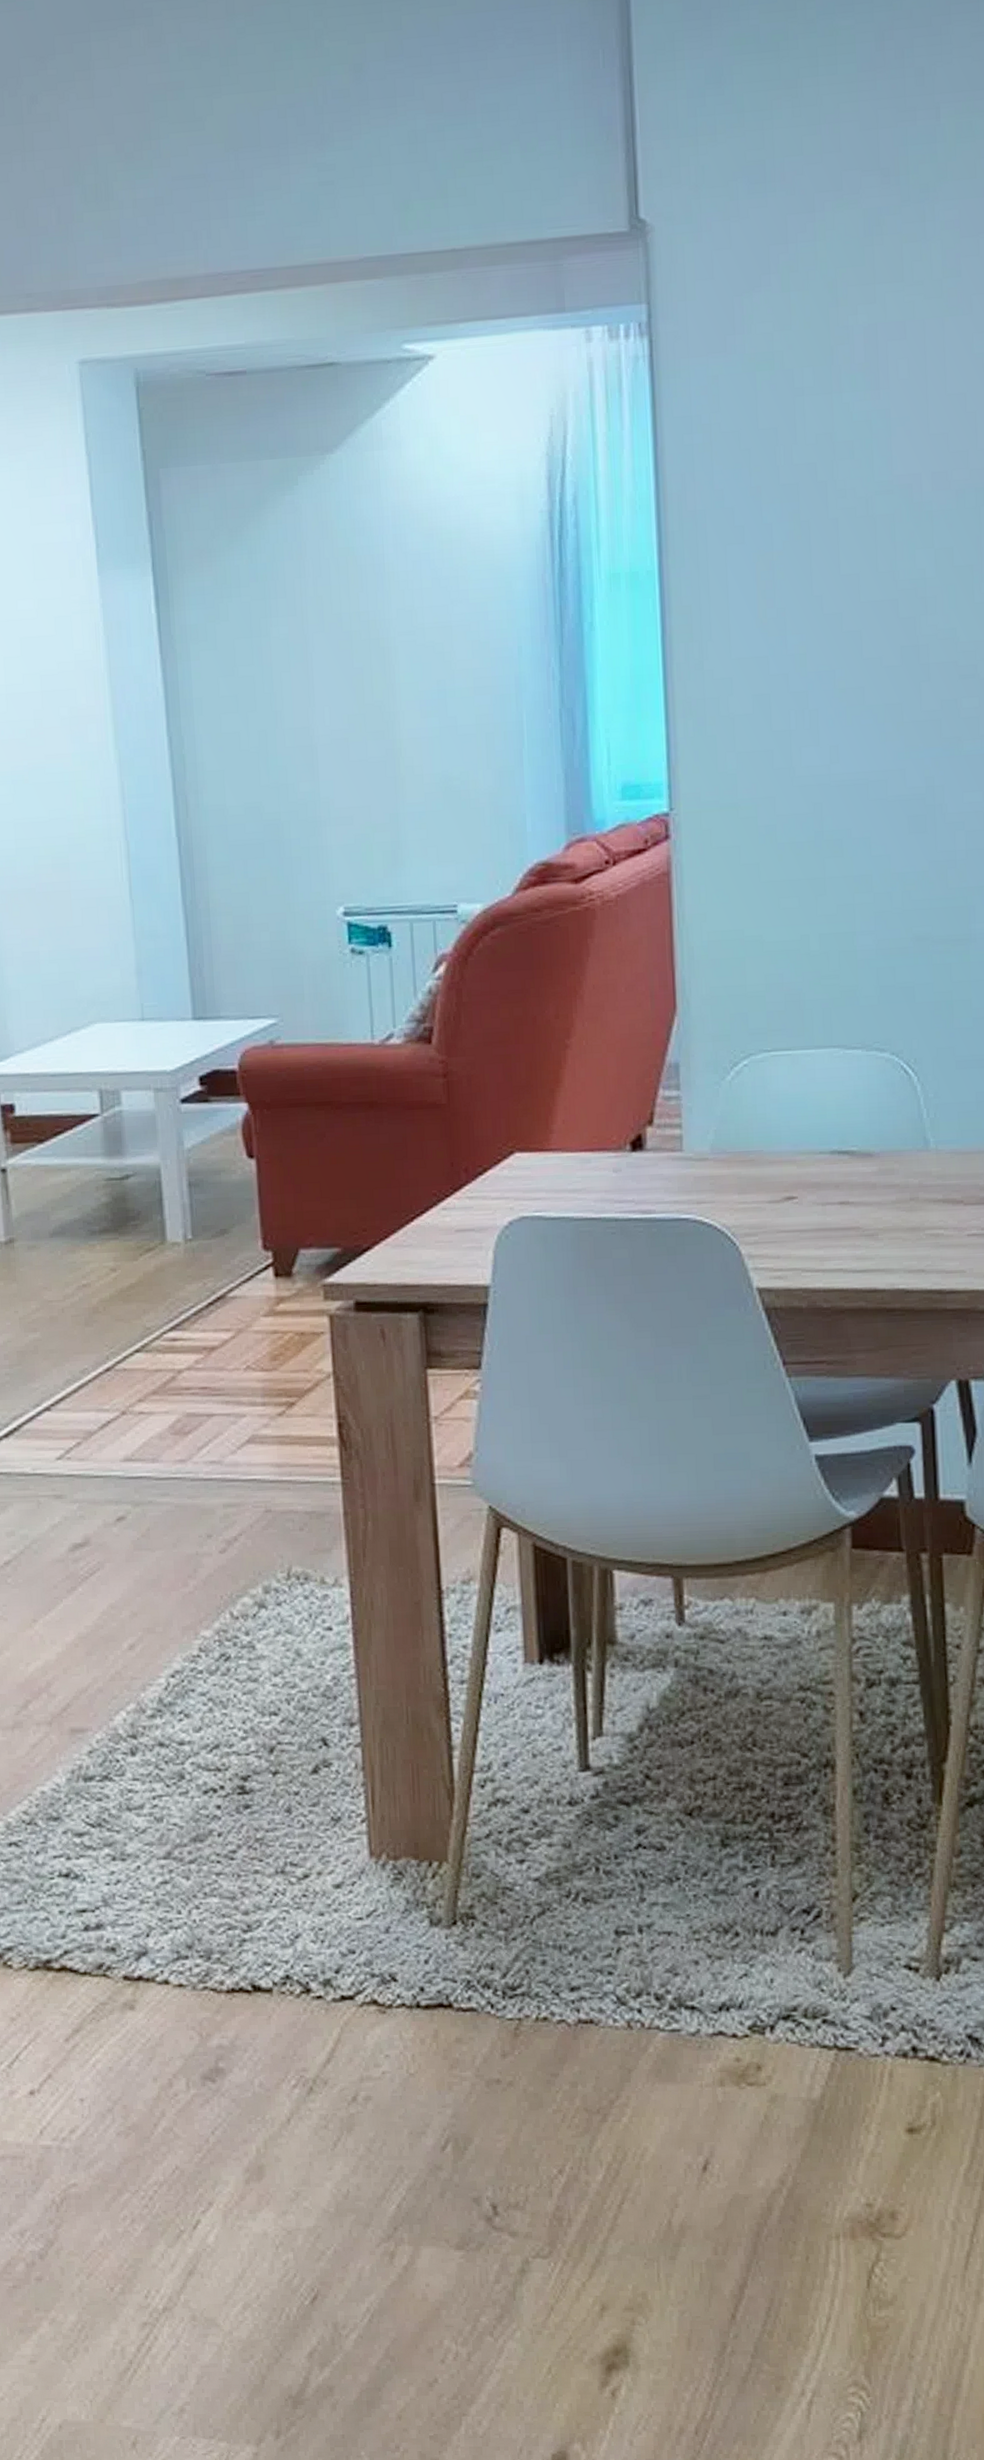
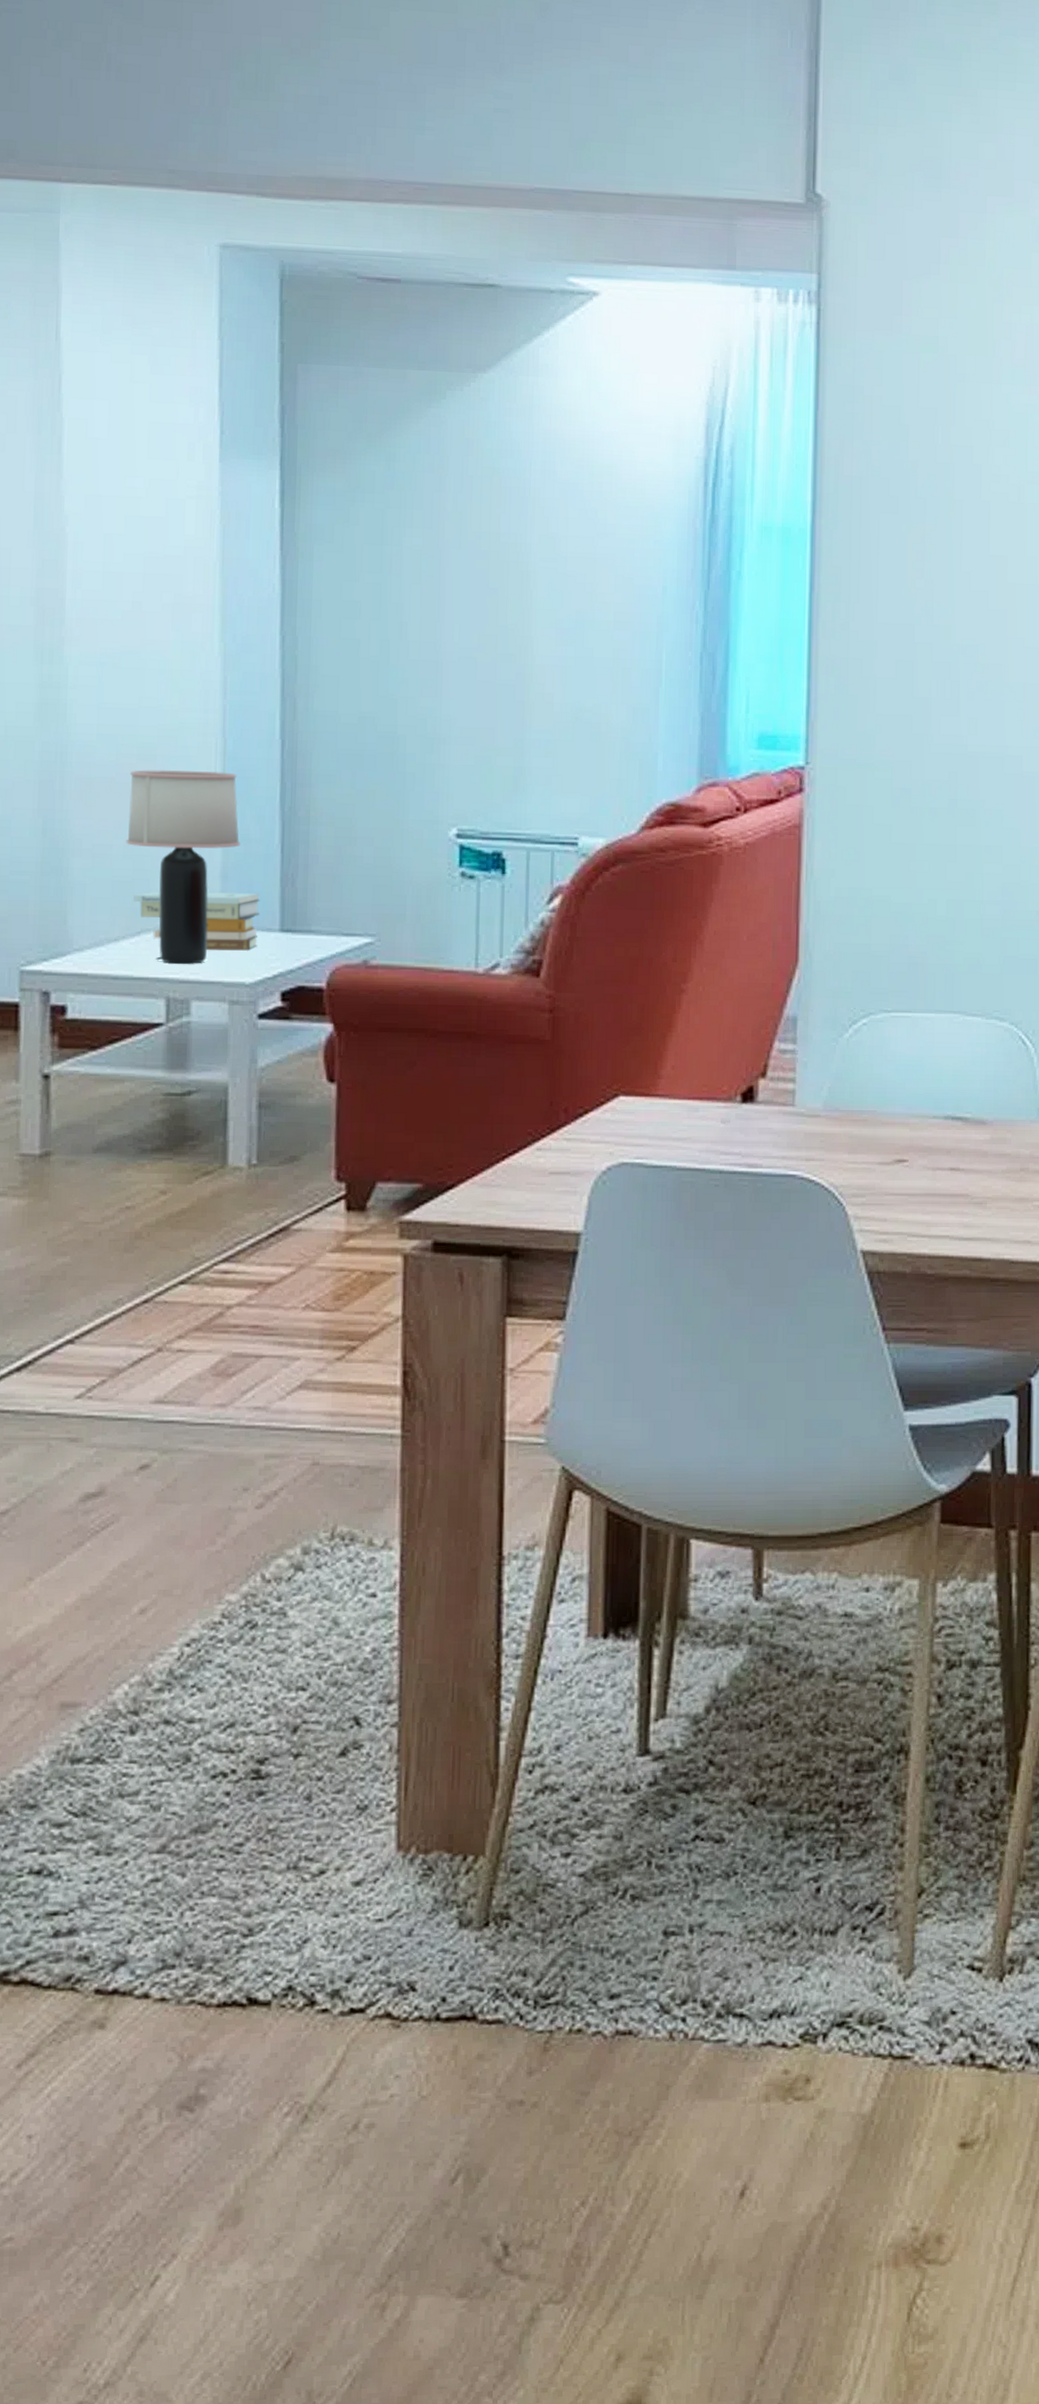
table lamp: none [47,873,150,1057] -> present [126,769,241,964]
books: none [62,986,174,1043] -> present [134,891,260,952]

